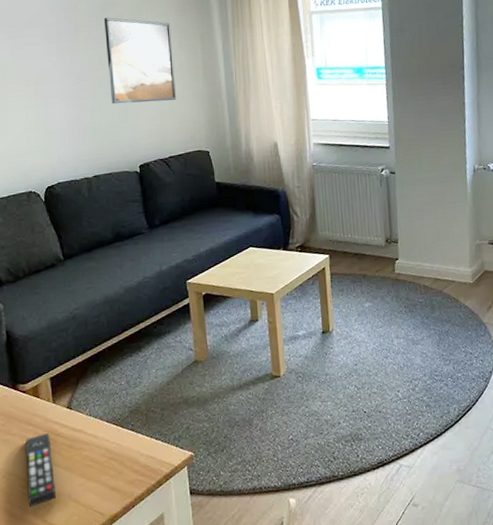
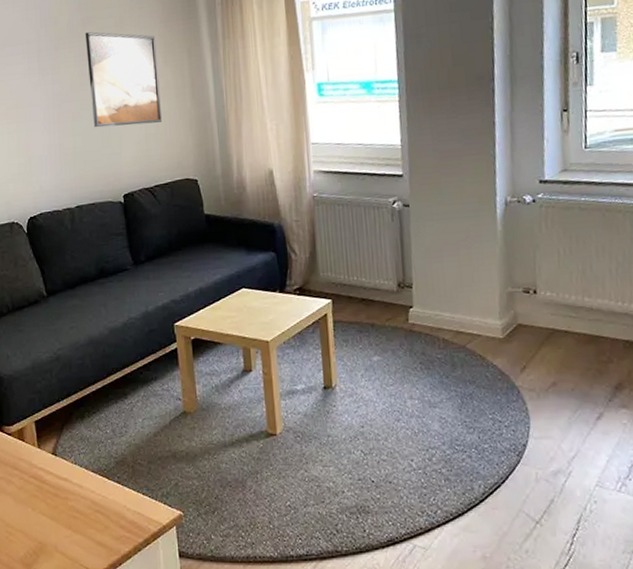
remote control: present [26,432,57,508] -> none [12,478,43,556]

